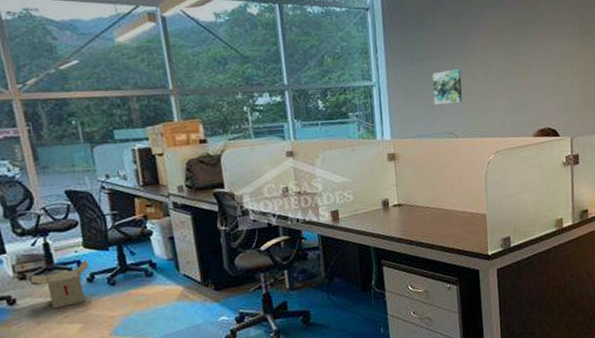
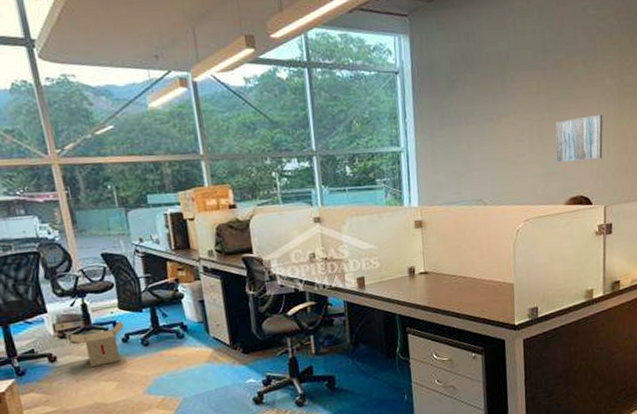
wall art: present [432,68,463,106] -> none [462,134,493,172]
wall art: none [522,49,568,97] -> present [555,114,603,164]

